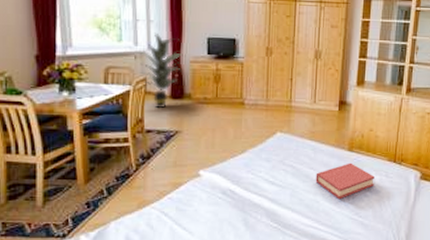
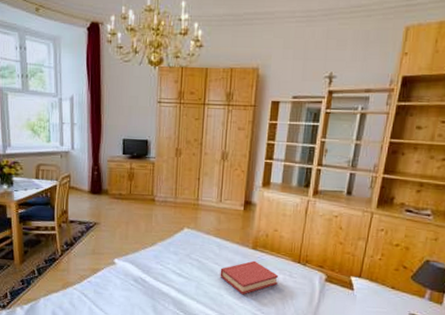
indoor plant: present [136,32,186,108] -> none [62,134,104,201]

